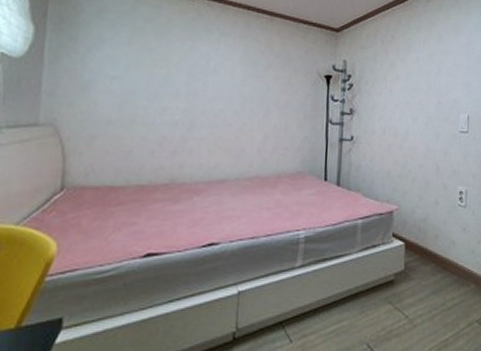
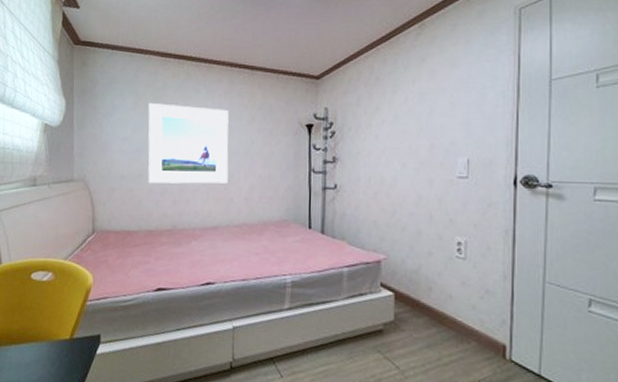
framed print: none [142,40,244,133] -> present [148,103,229,184]

